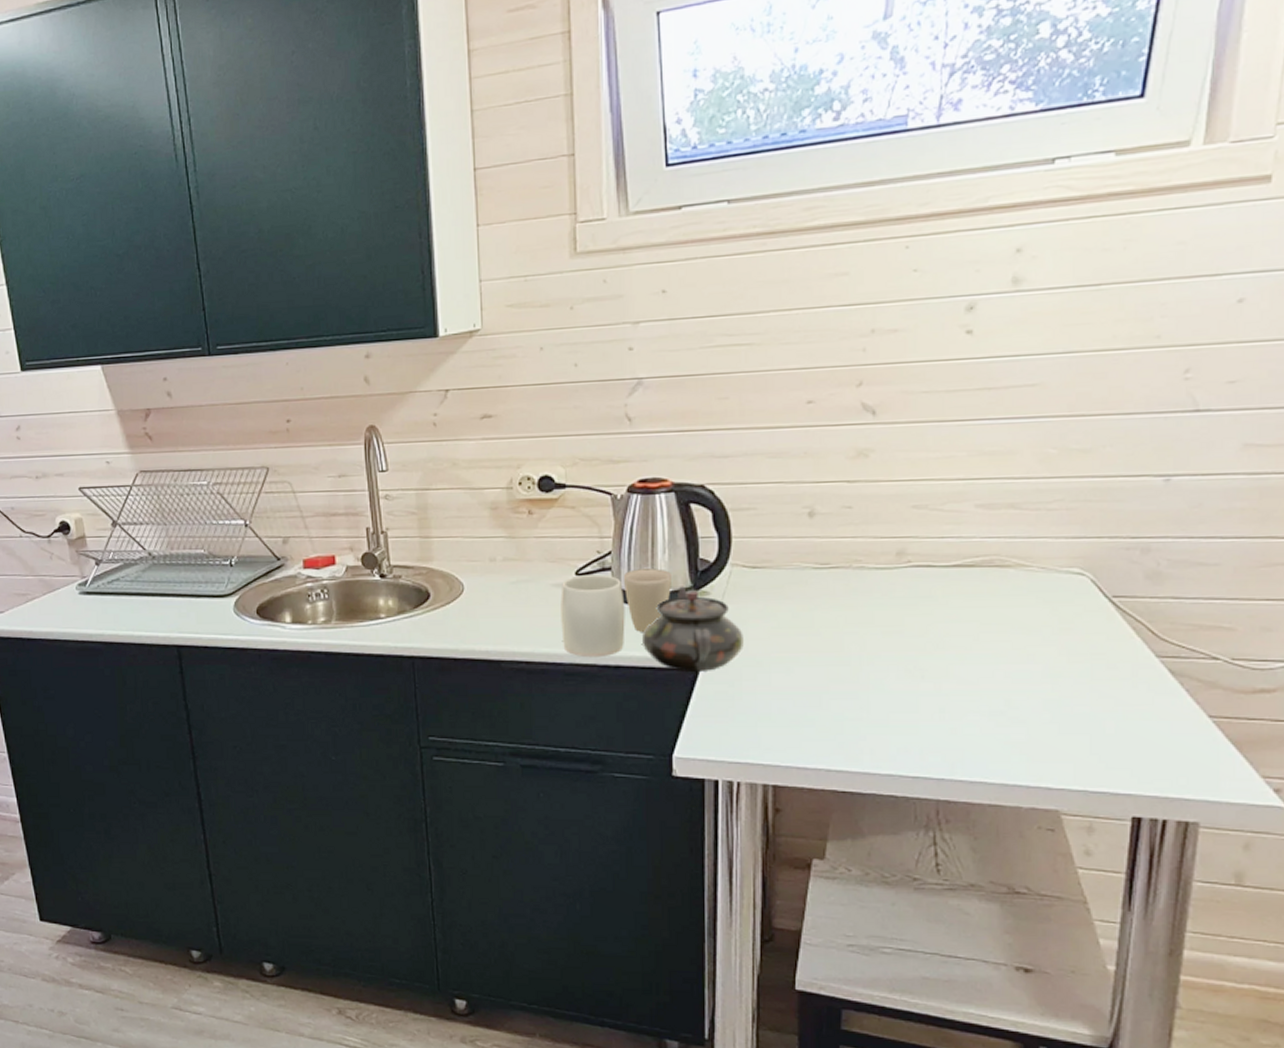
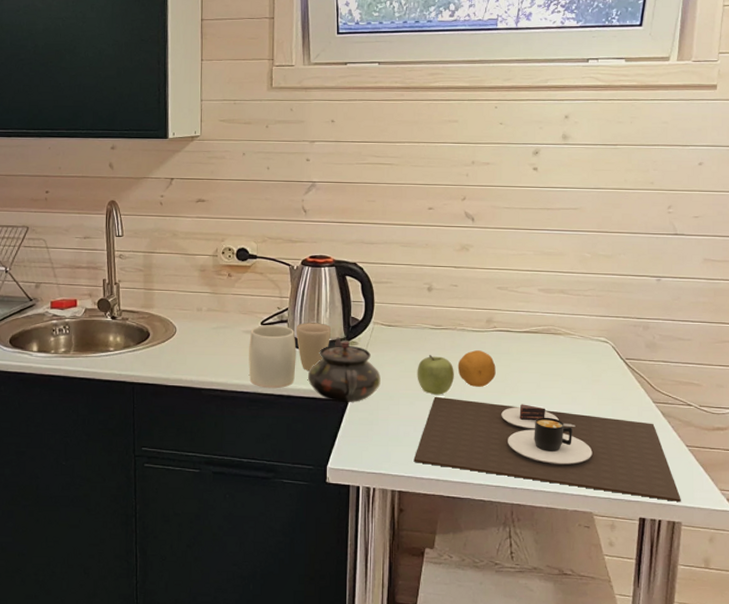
place setting: none [793,659,1199,796] -> present [413,396,681,503]
fruit: none [795,604,849,658] -> present [417,355,454,395]
fruit: none [854,595,911,645] -> present [457,350,496,387]

